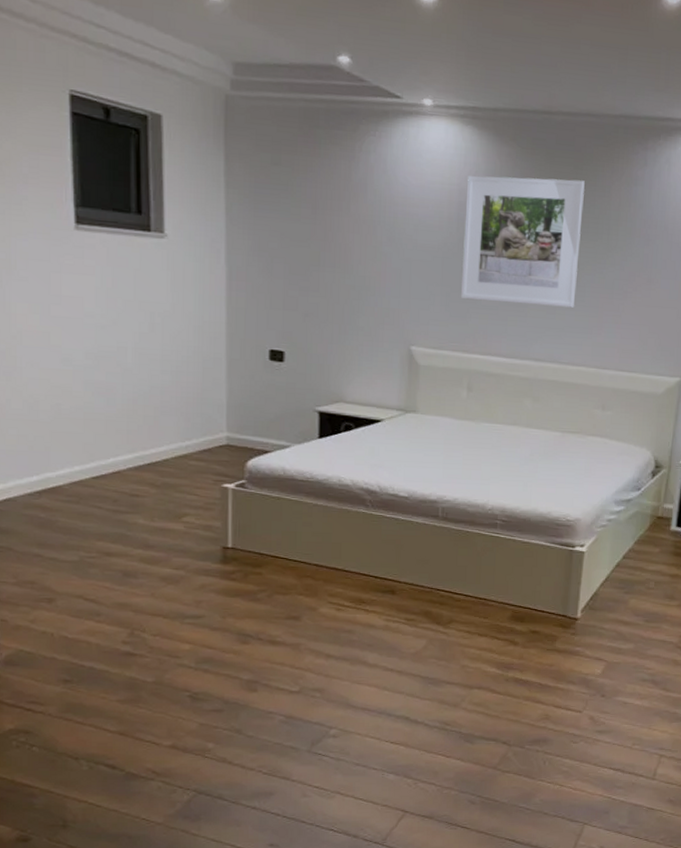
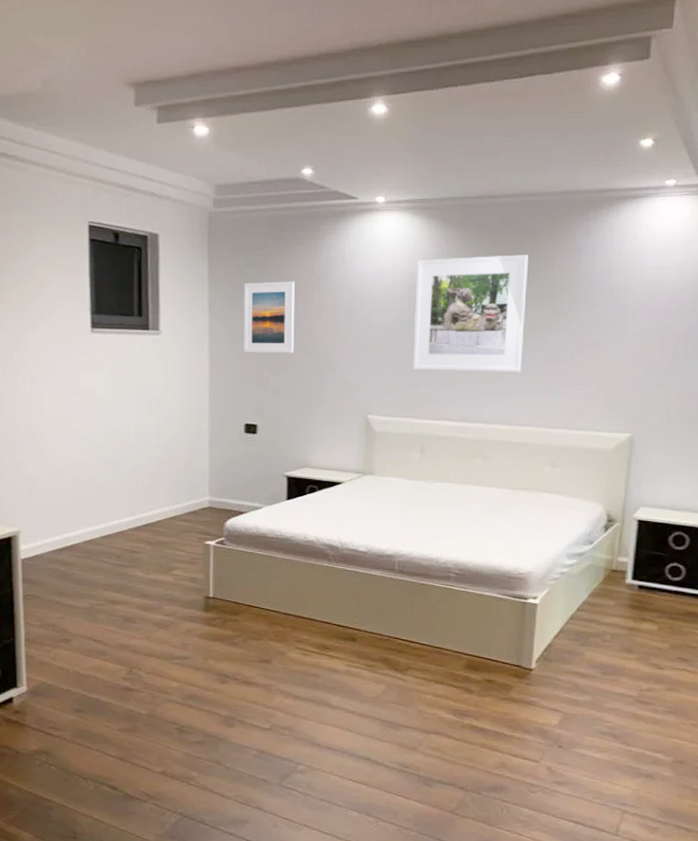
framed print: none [267,184,329,271] -> present [243,281,295,353]

